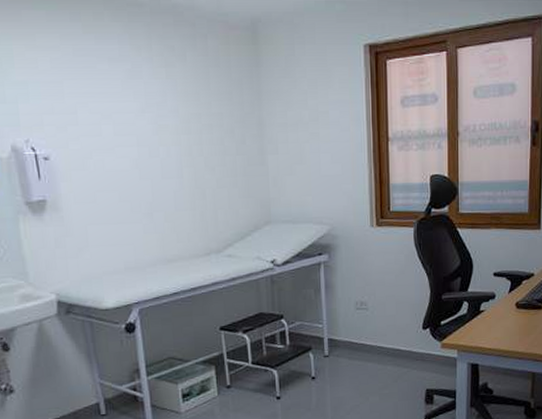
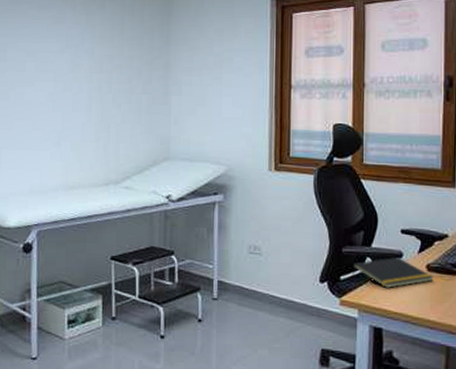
notepad: none [451,298,522,328] -> present [352,257,434,288]

